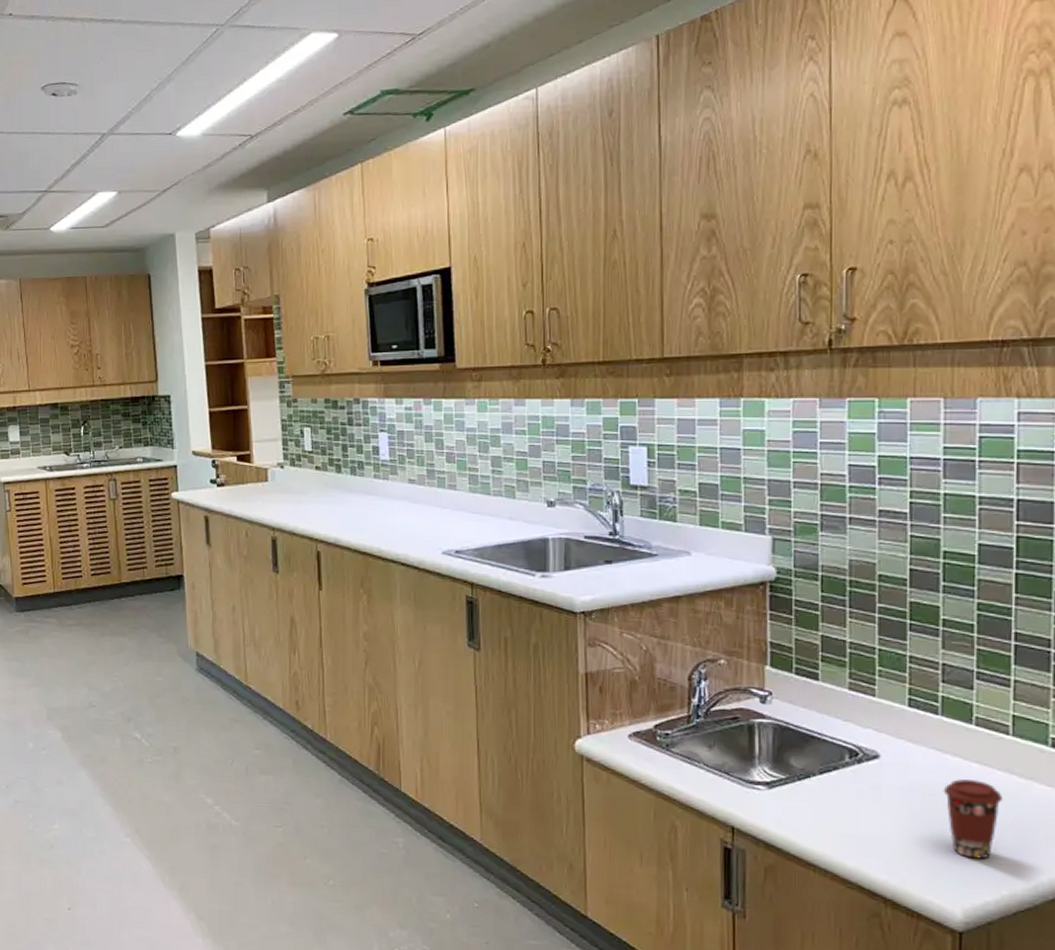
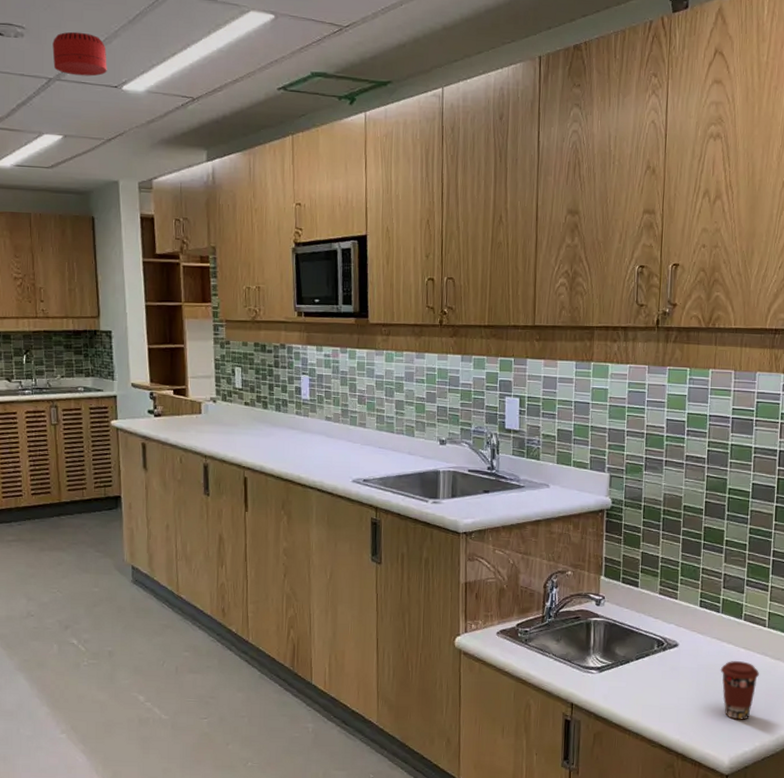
smoke detector: none [105,81,161,128] -> present [52,31,107,77]

